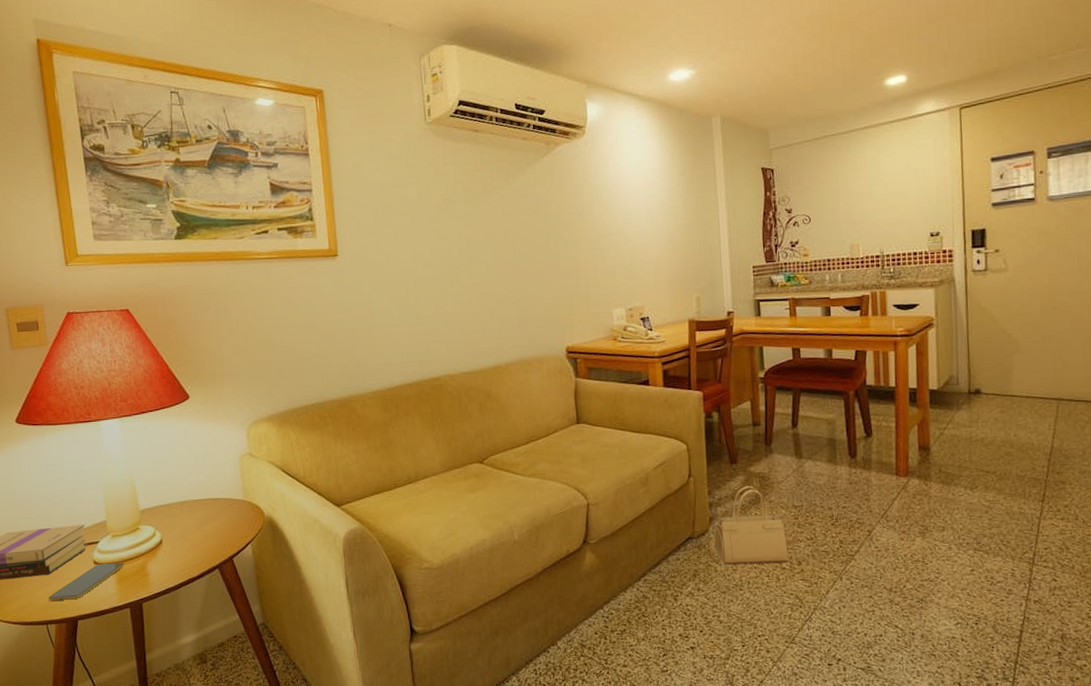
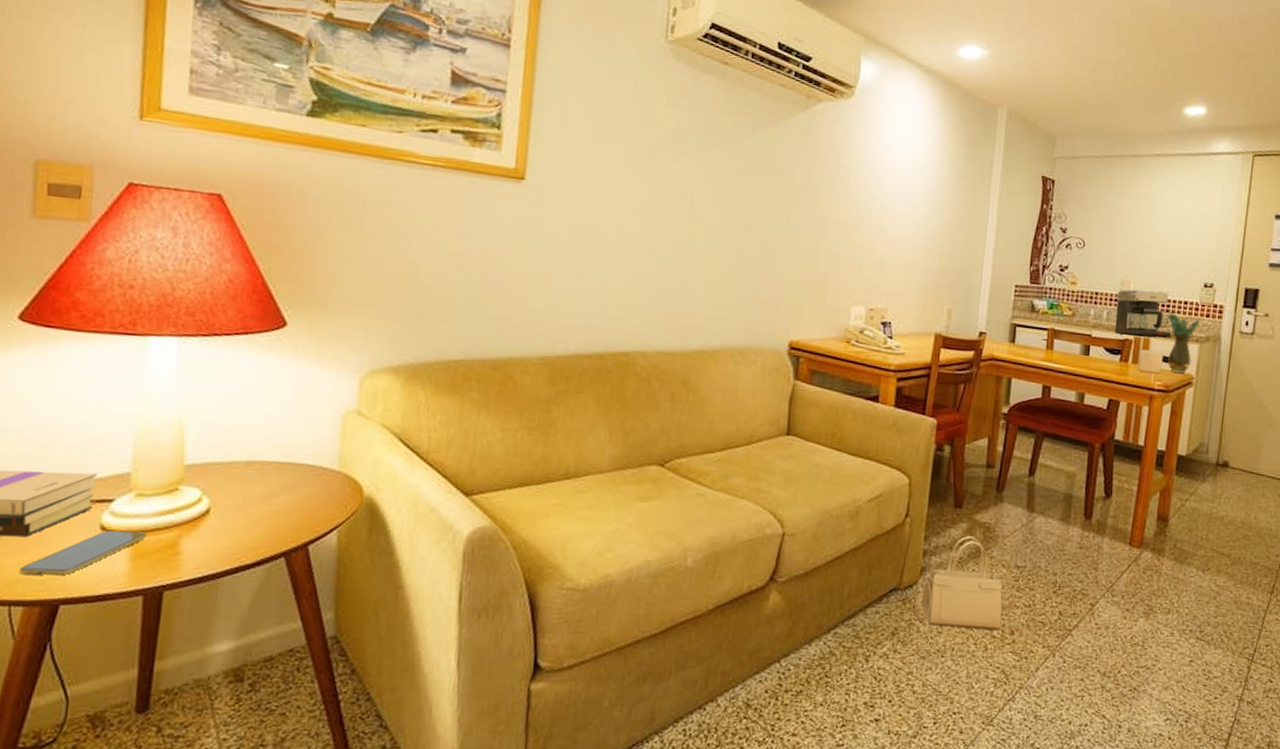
coffee maker: none [849,247,906,292] -> present [1114,289,1172,338]
mug: none [878,301,902,323] -> present [1138,349,1164,375]
vase: none [899,263,932,317] -> present [1167,310,1200,373]

